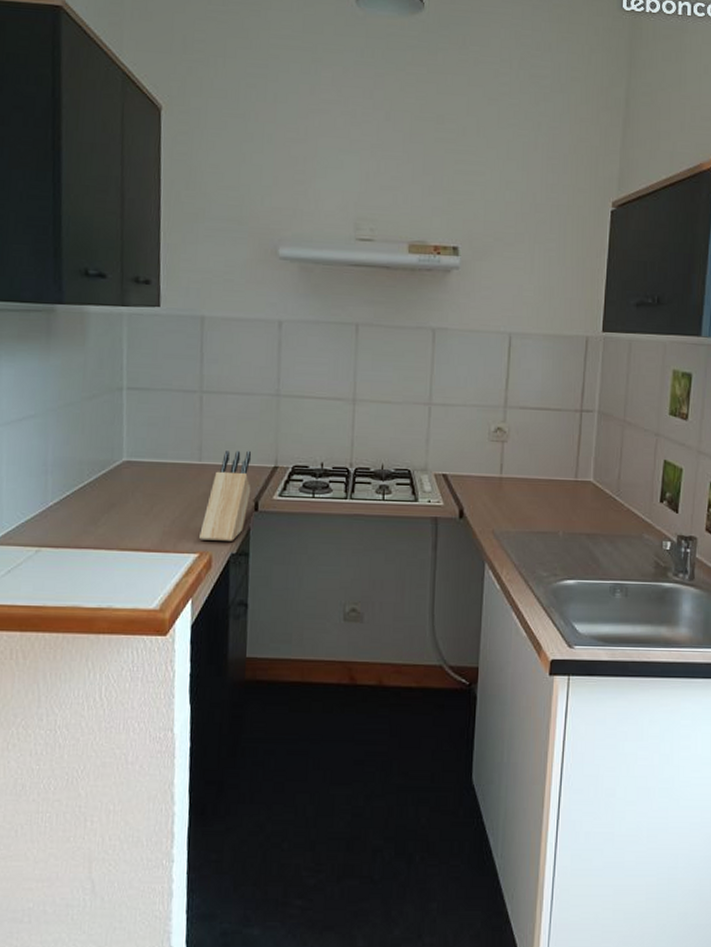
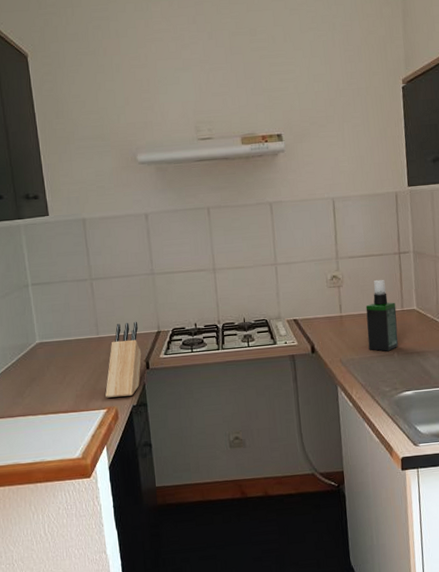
spray bottle: none [529,439,569,528] -> present [365,279,399,351]

